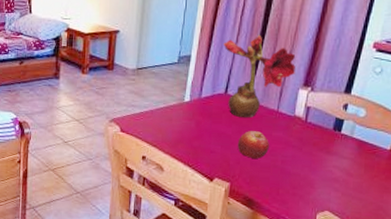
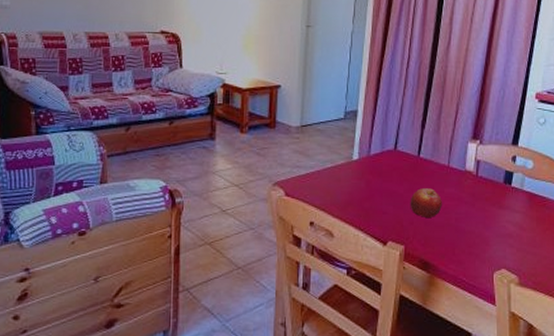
flower: present [223,34,296,117] -> none [391,87,463,174]

